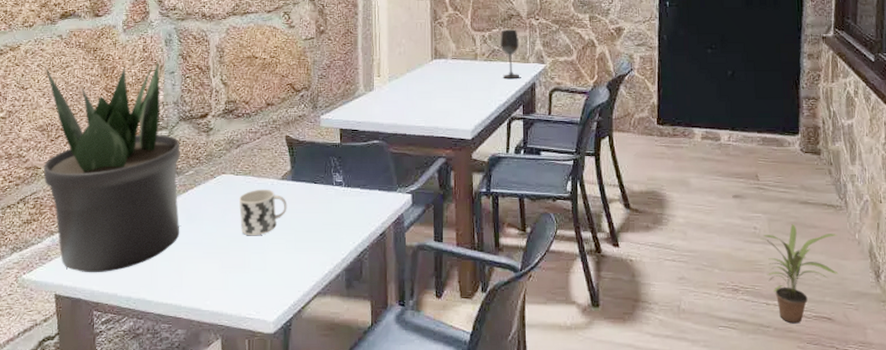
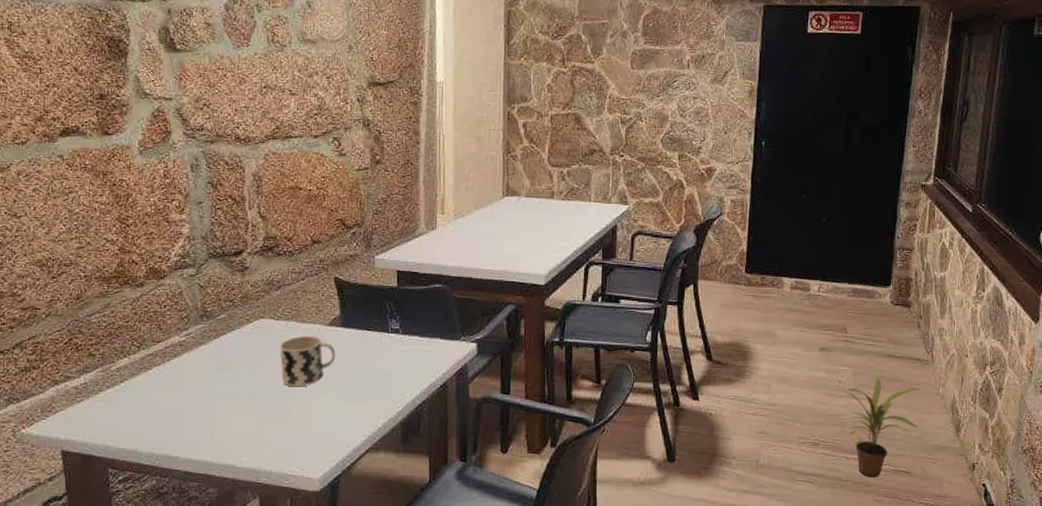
planter: present [43,61,180,273] -> none [42,189,211,427]
wine glass: present [500,29,520,78] -> none [580,166,601,220]

